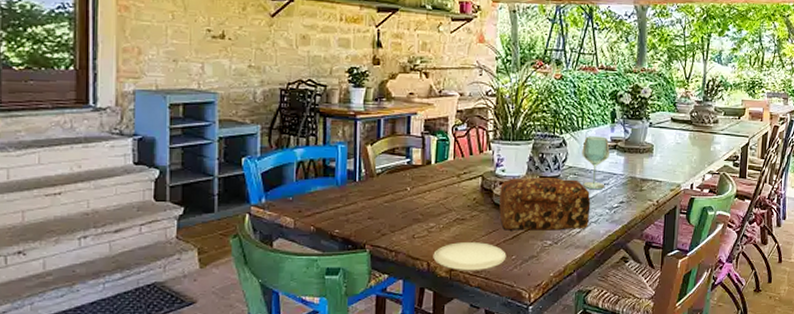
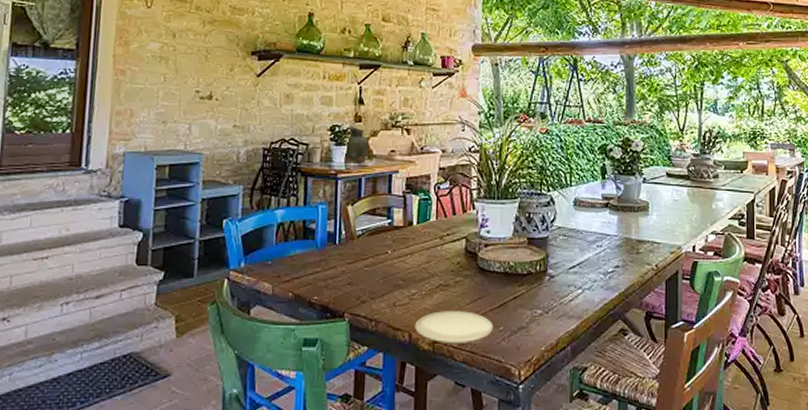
ceramic jug: none [361,69,388,104] -> present [342,127,370,162]
bread loaf: present [498,176,591,231] -> none [484,238,583,298]
wine glass: present [582,136,610,190] -> none [571,193,601,253]

